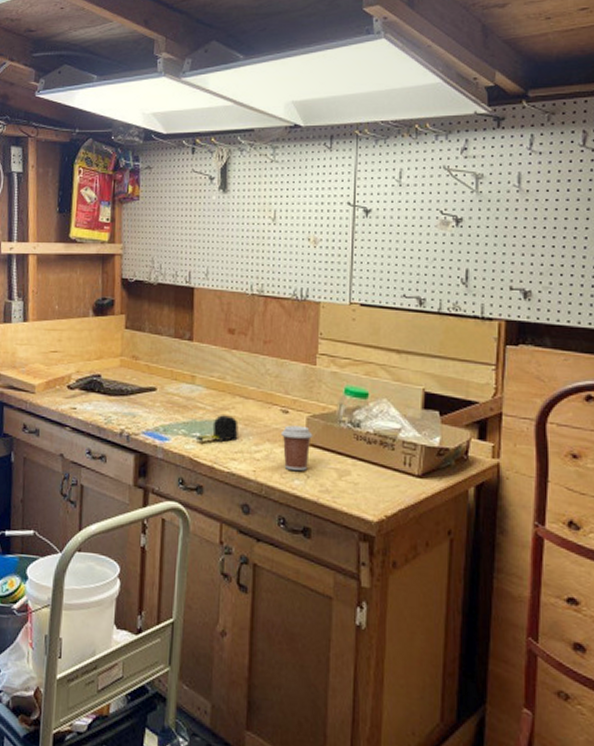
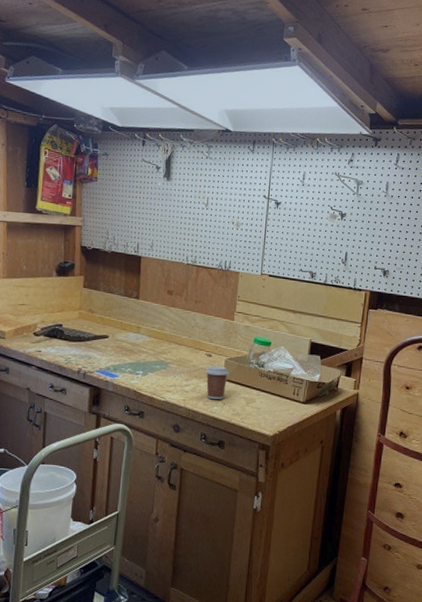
tape measure: present [195,415,239,442] -> none [139,357,173,378]

